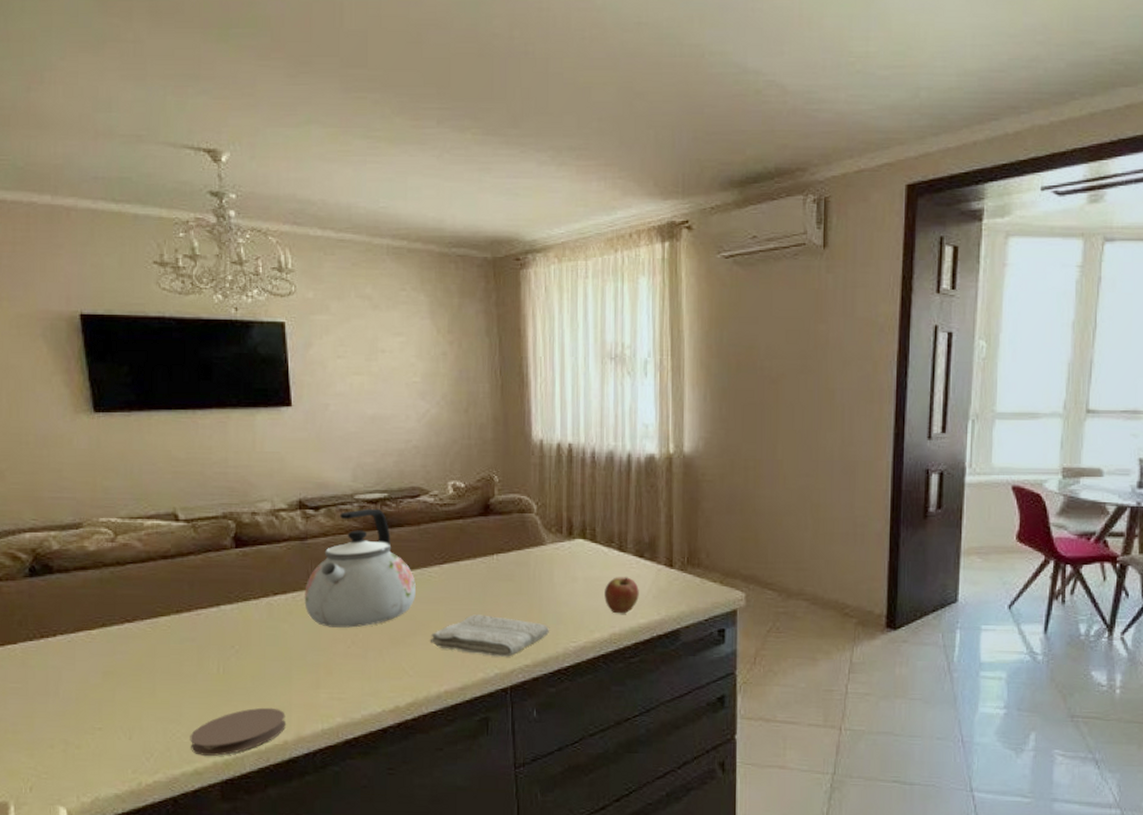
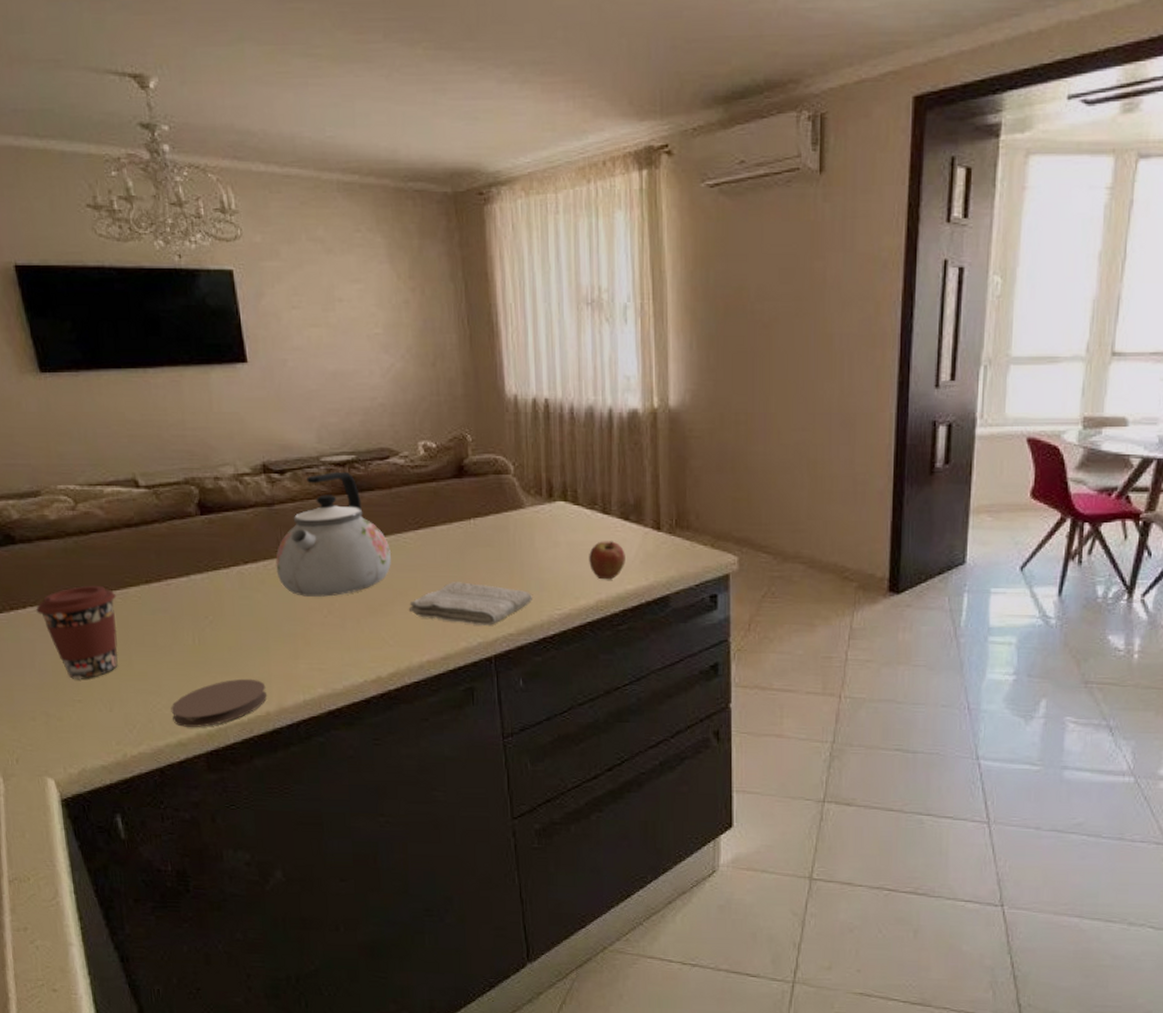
coffee cup: none [66,614,147,708] -> present [36,585,118,680]

